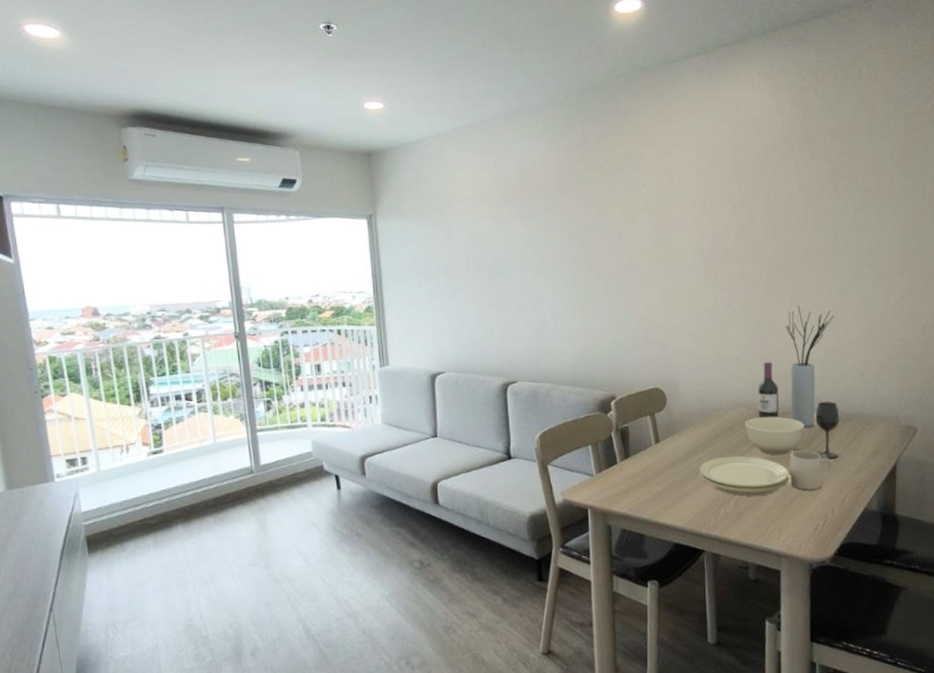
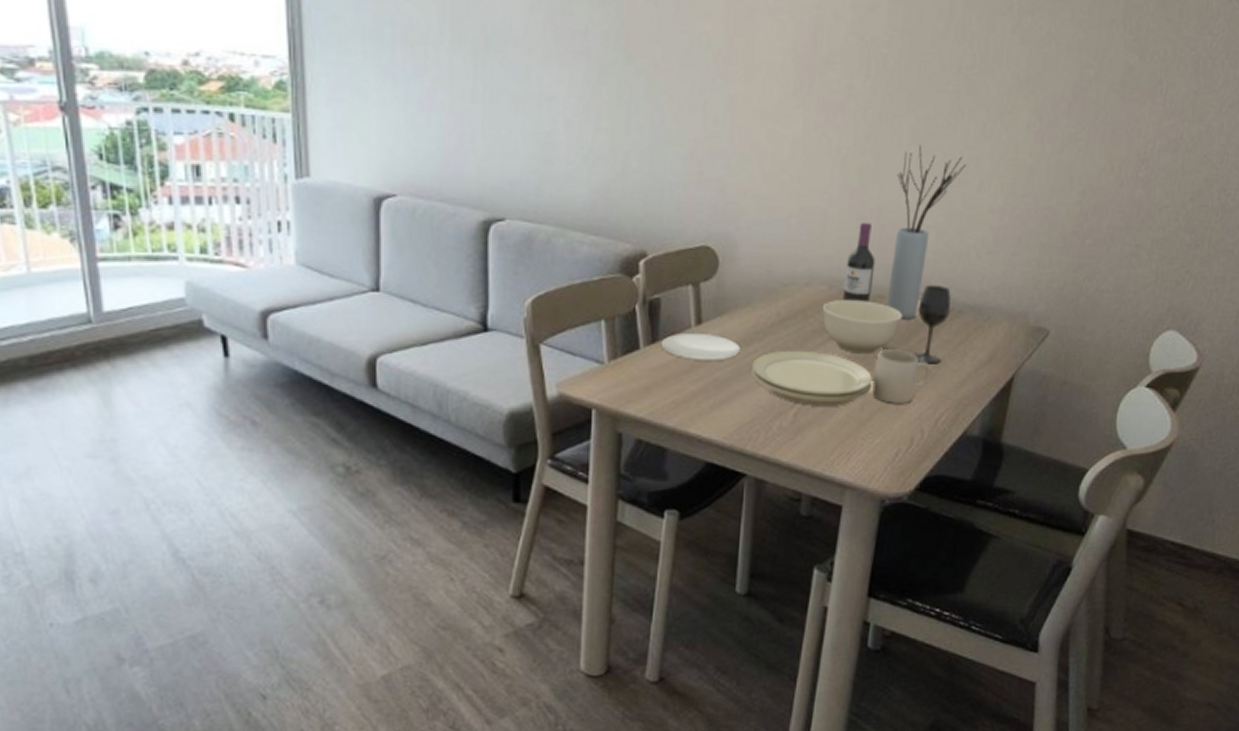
plate: none [632,449,689,469] -> present [661,333,740,362]

